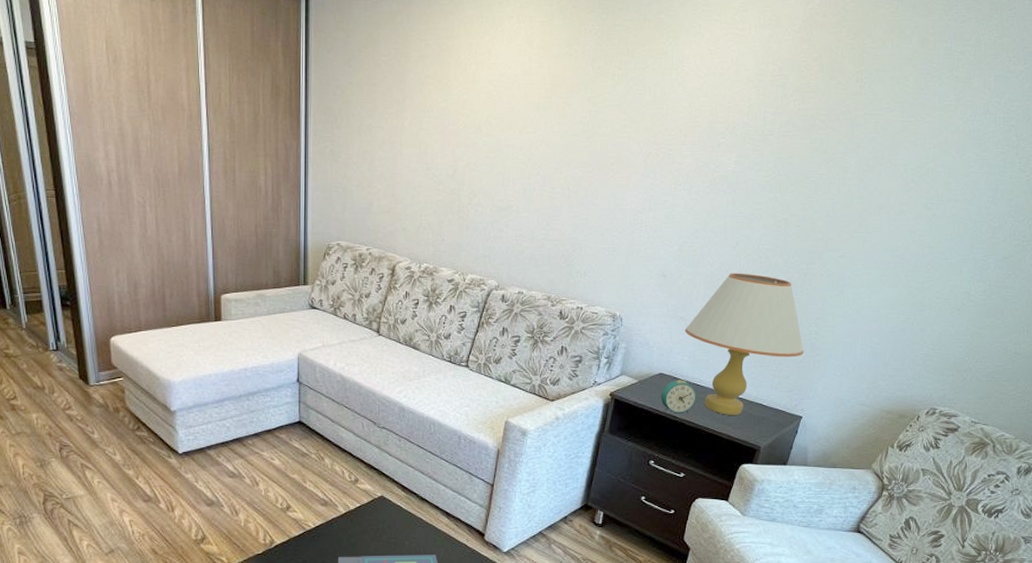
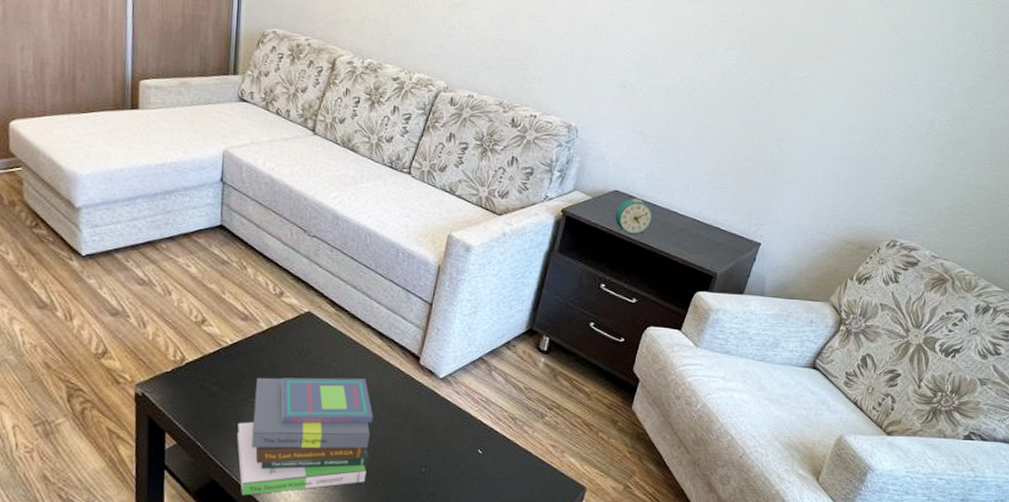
table lamp: present [684,273,804,415] -> none [642,87,765,239]

